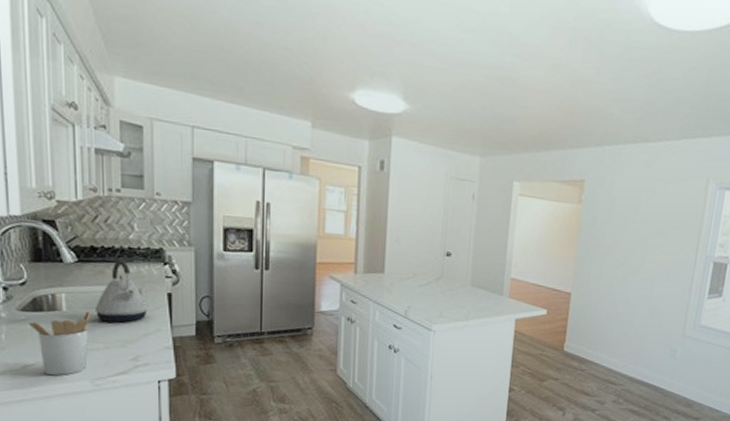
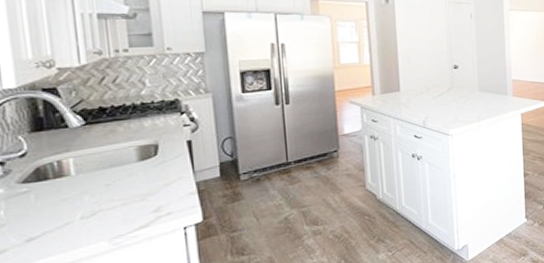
utensil holder: present [29,310,91,376] -> none [32,170,104,244]
kettle: present [94,260,148,323] -> none [107,116,167,179]

